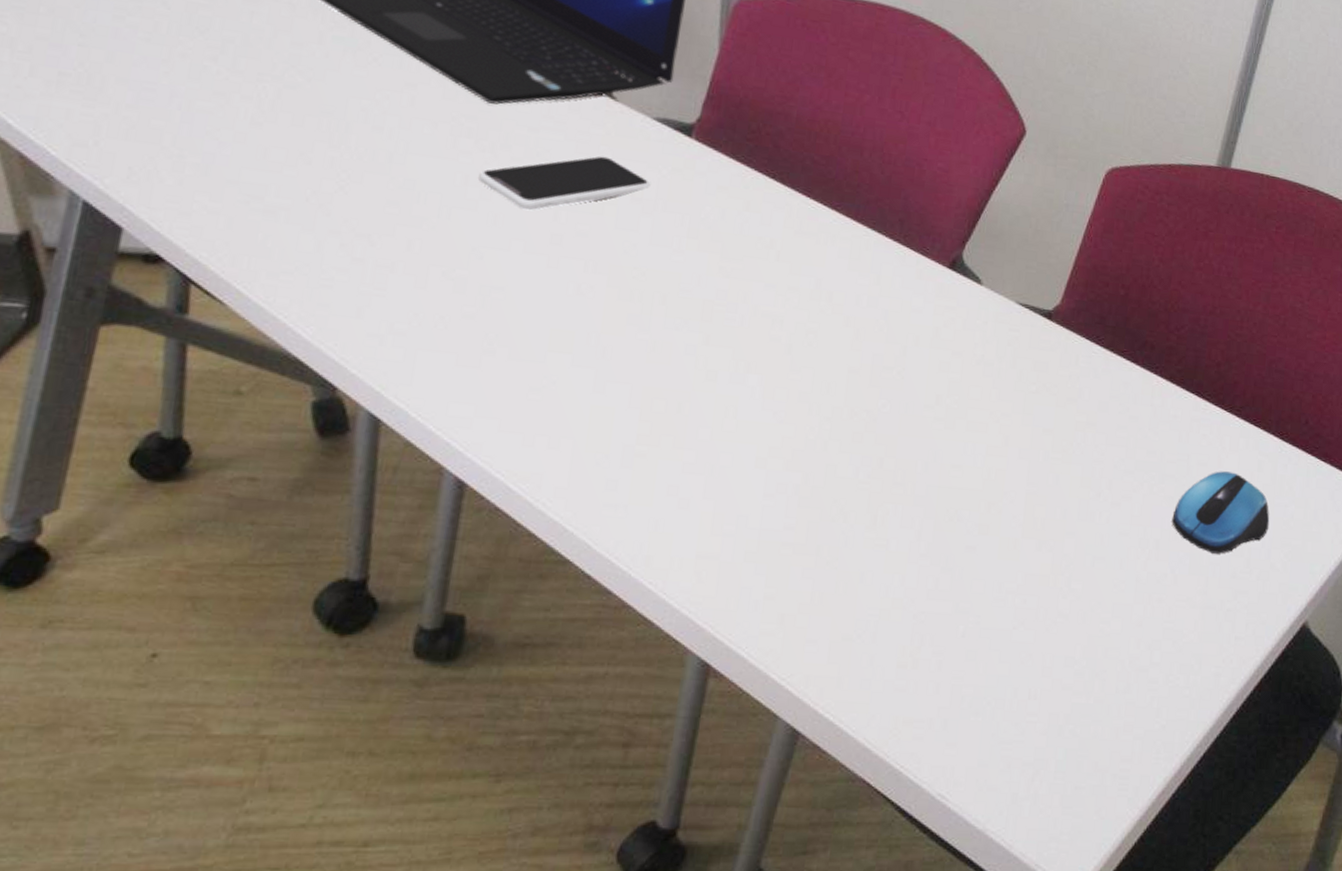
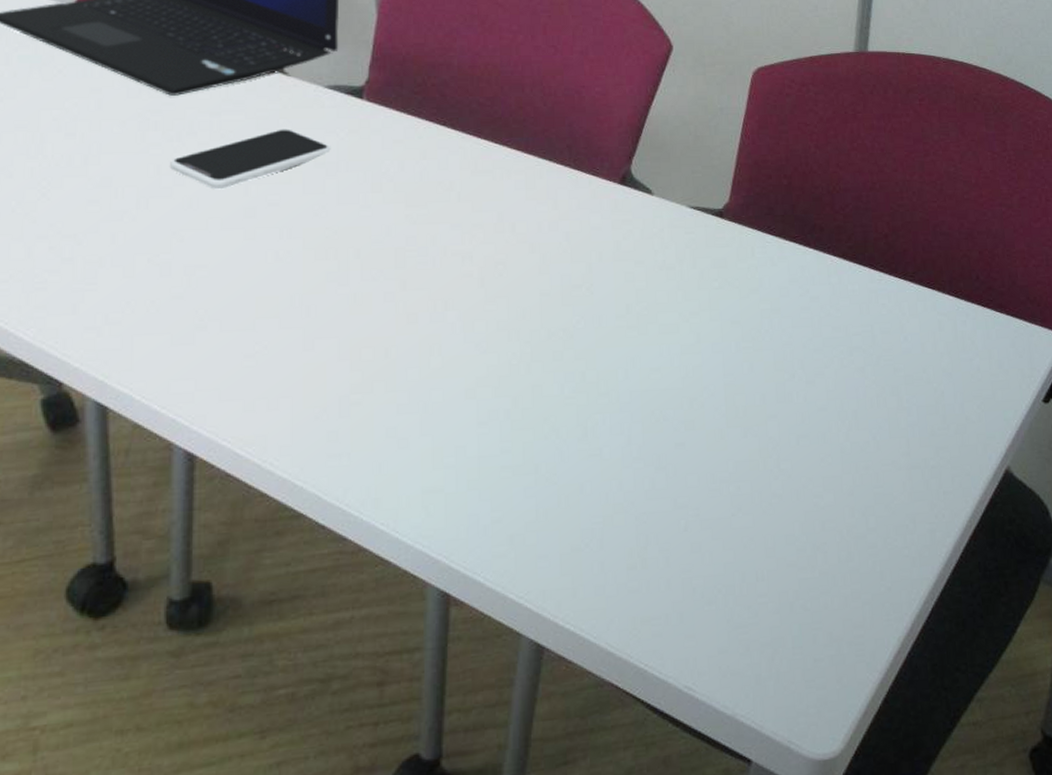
computer mouse: present [1172,471,1270,554] -> none [865,335,959,416]

